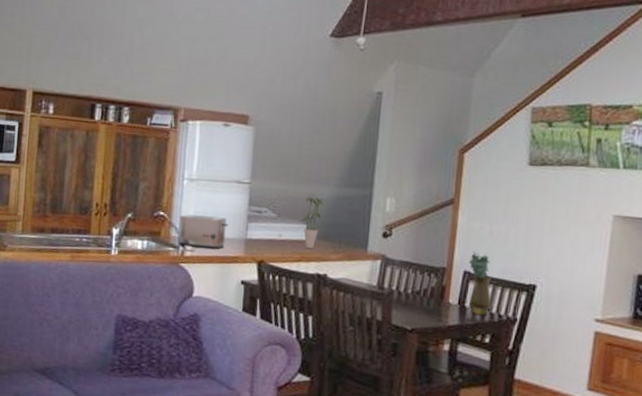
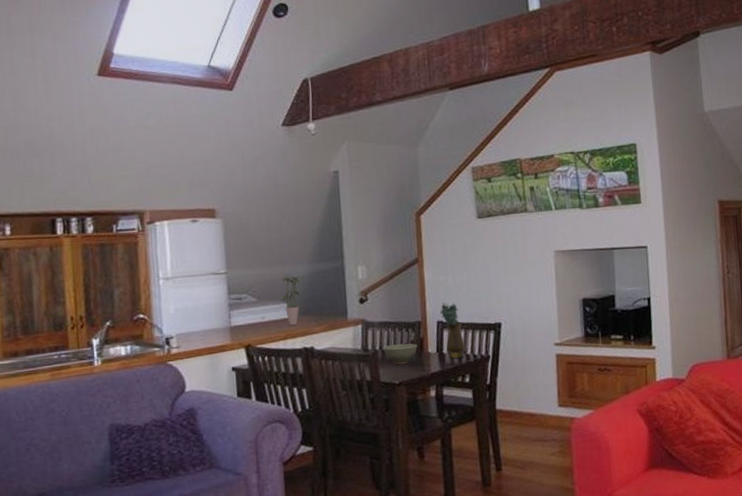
toaster: present [178,214,229,250] -> none [160,310,211,345]
bowl: none [400,287,438,311] -> present [383,343,417,365]

